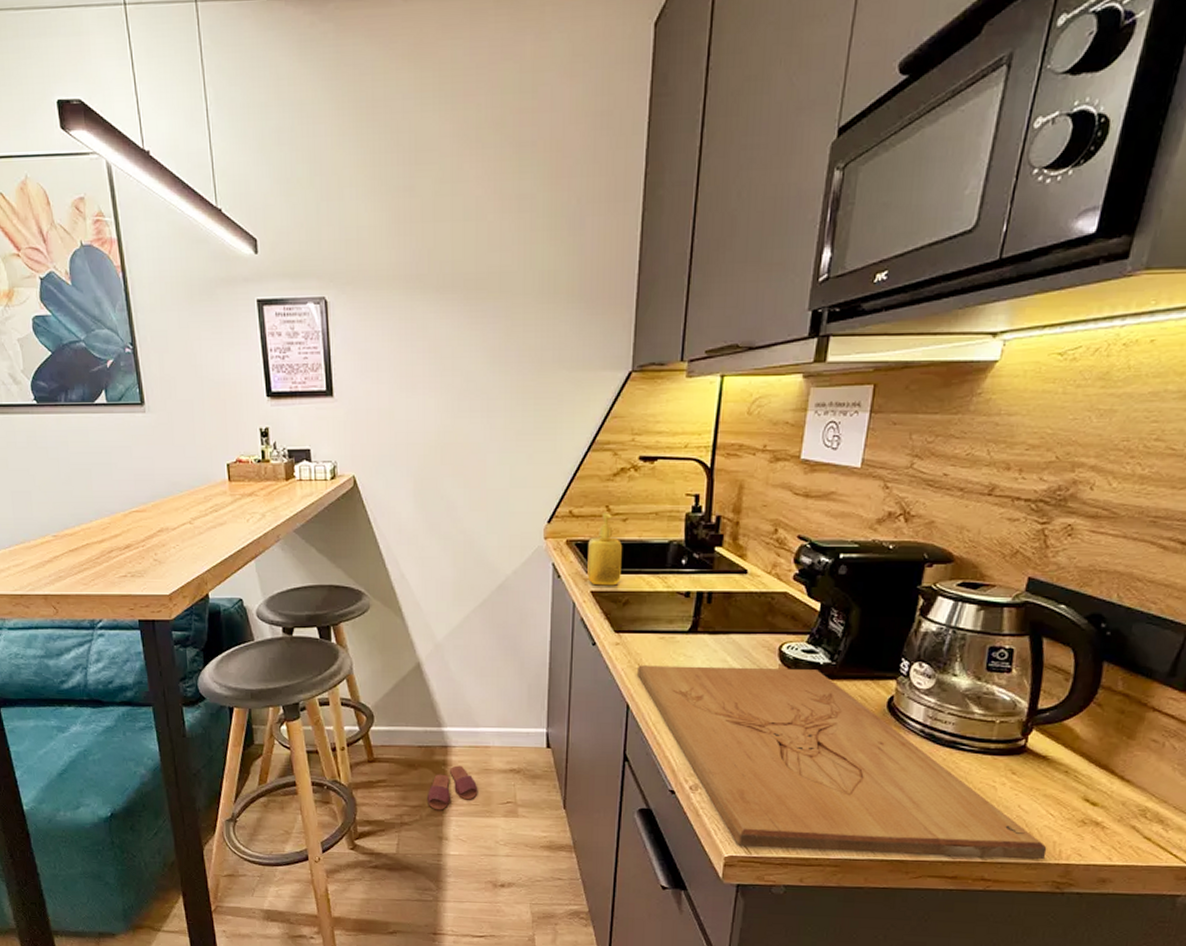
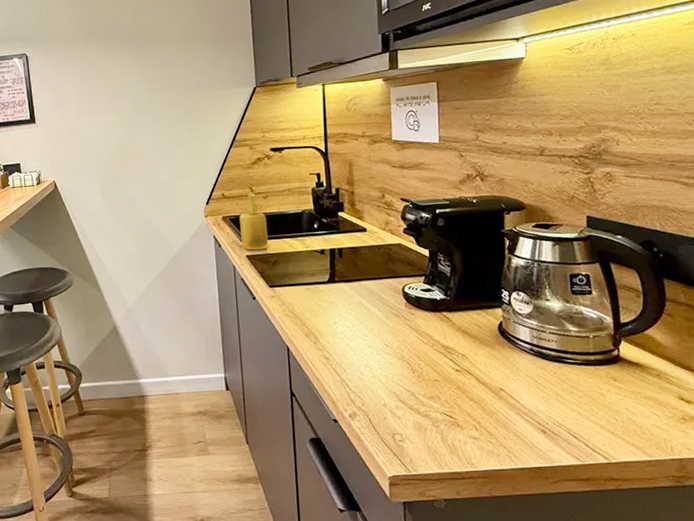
slippers: present [428,765,478,810] -> none [131,412,173,454]
cutting board: present [638,665,1047,860] -> none [292,305,661,466]

